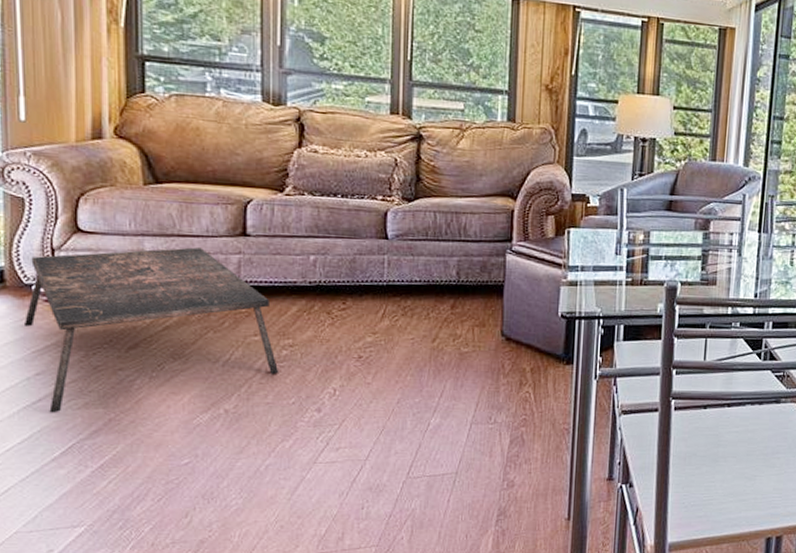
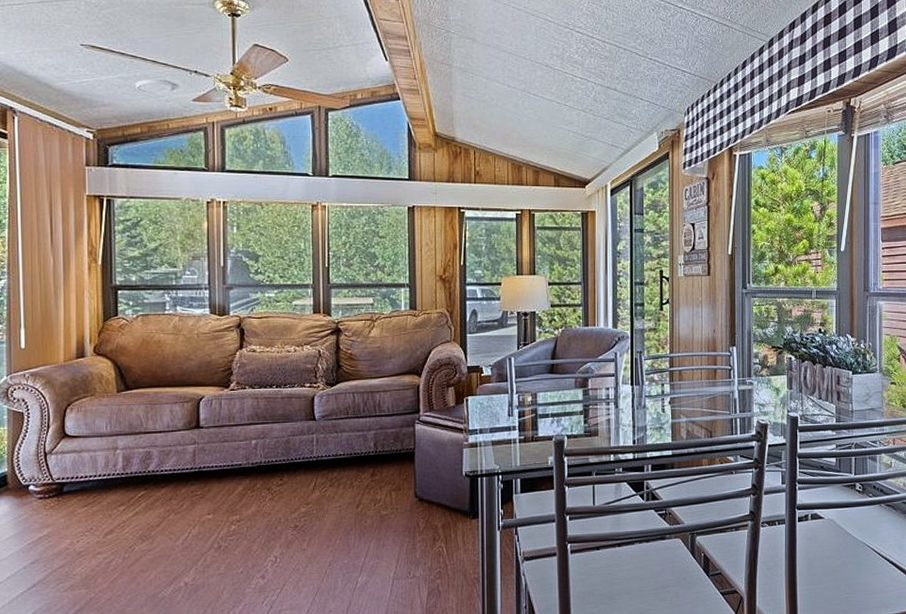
coffee table: present [23,247,278,413] -> none [21,442,228,597]

